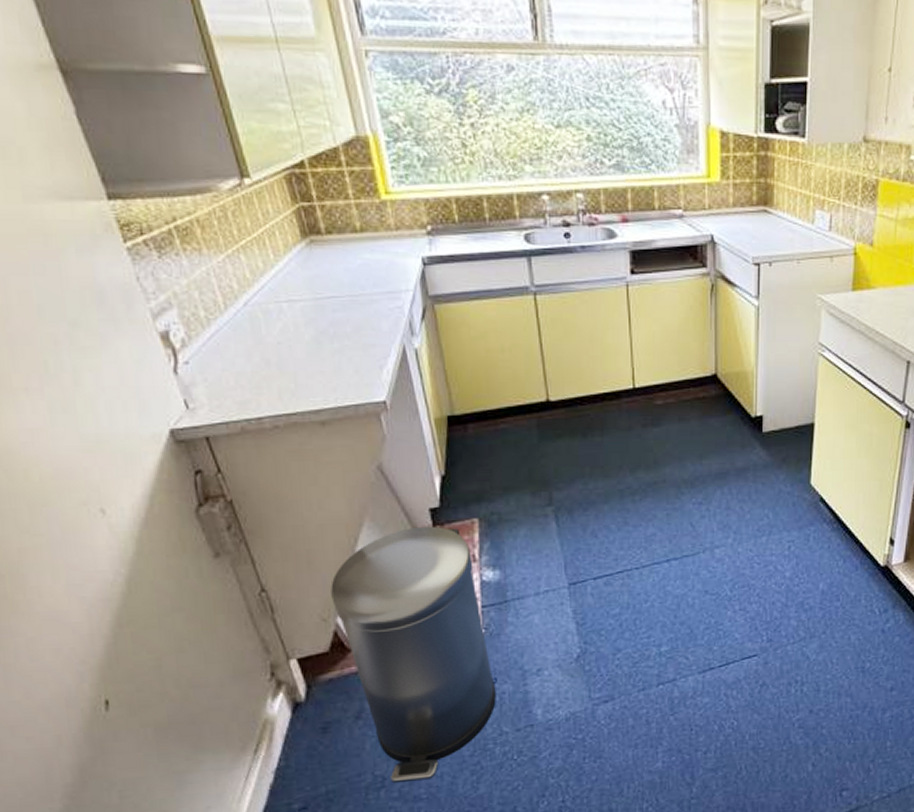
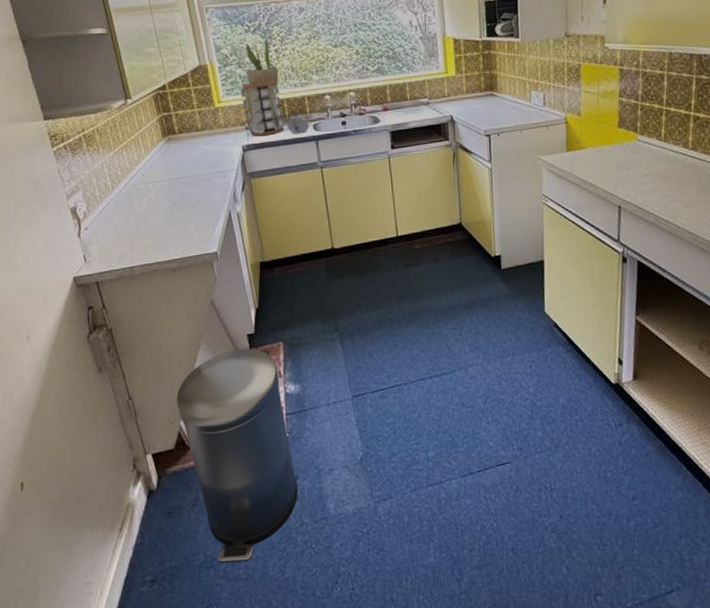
spice rack: none [419,156,484,246] -> present [241,73,285,137]
potted plant: none [427,106,476,177] -> present [246,39,279,87]
teapot: none [487,214,519,248] -> present [287,111,310,135]

